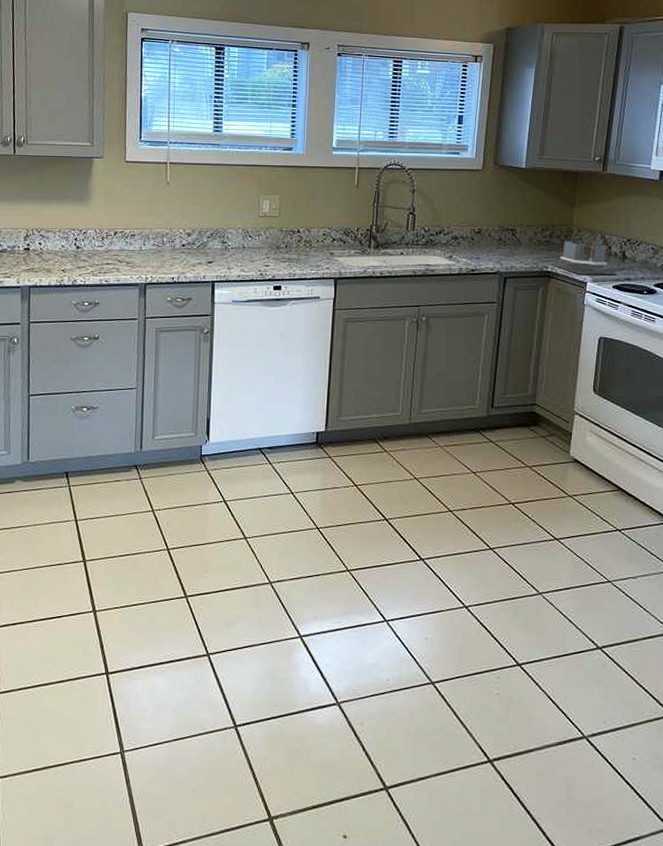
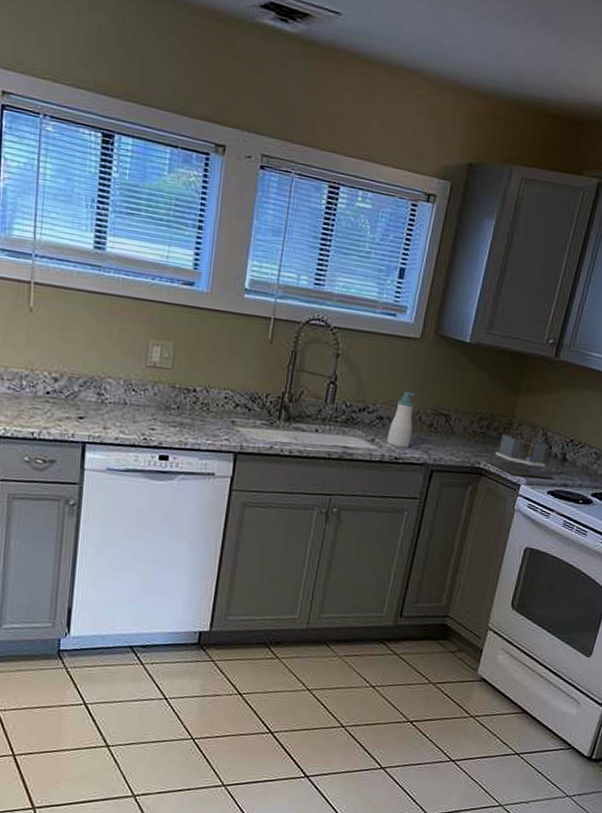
soap bottle: none [463,213,484,261] -> present [387,391,417,448]

